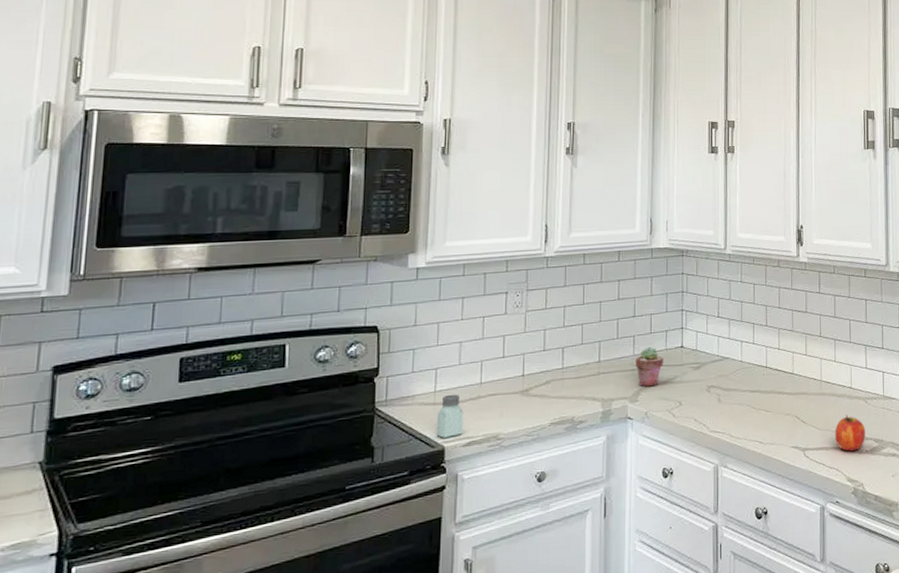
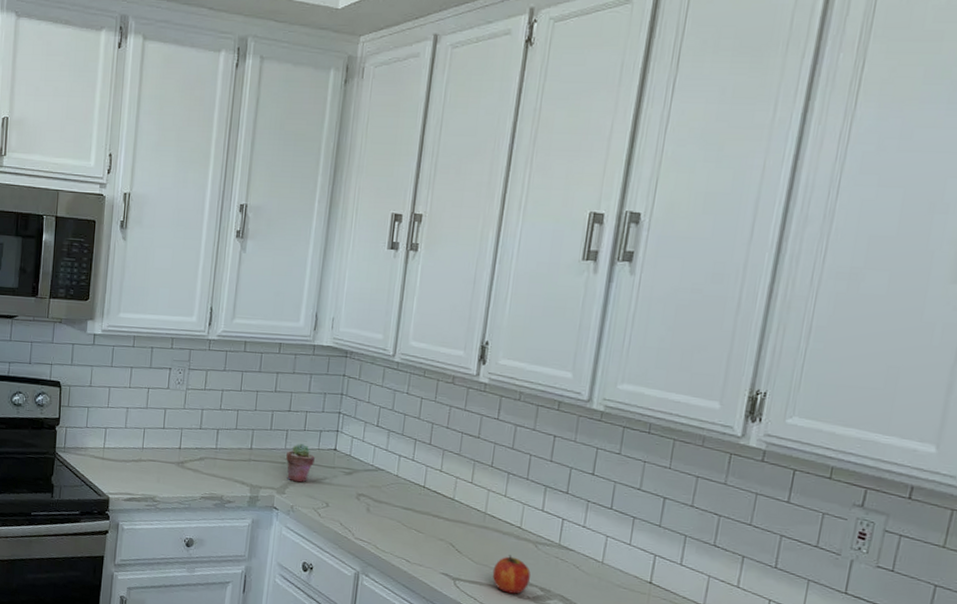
saltshaker: present [436,394,463,438] -> none [103,452,126,491]

